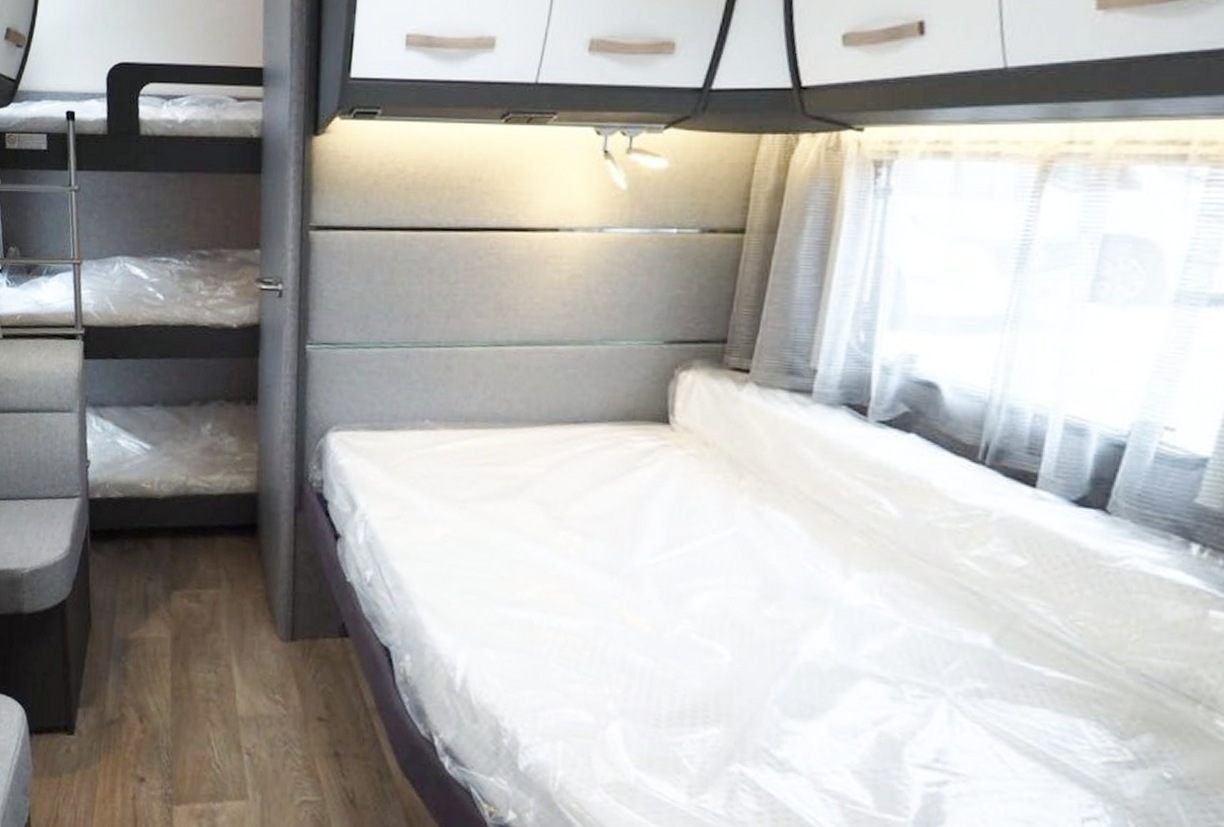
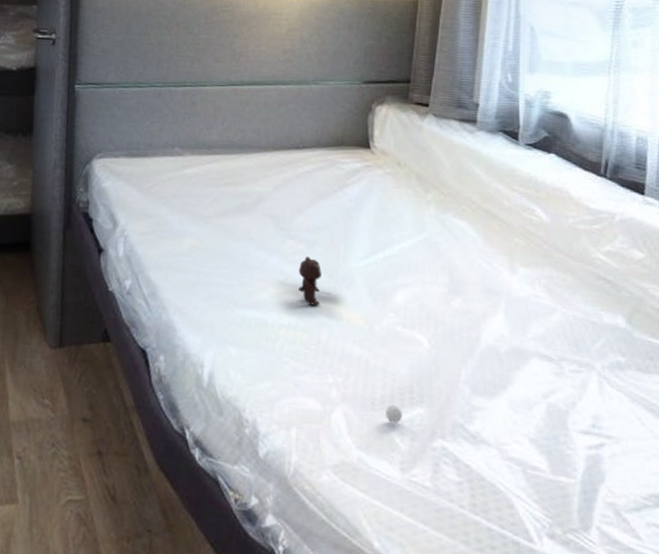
bear: none [572,551,693,743] -> present [298,257,402,423]

